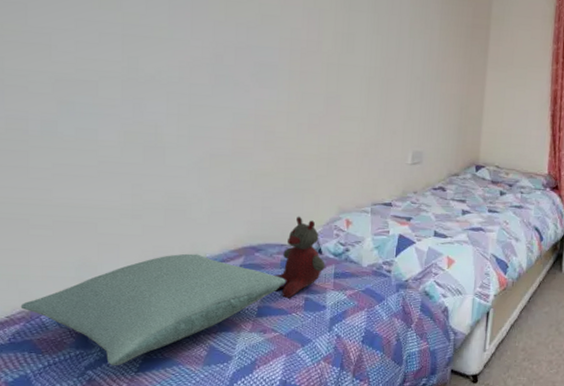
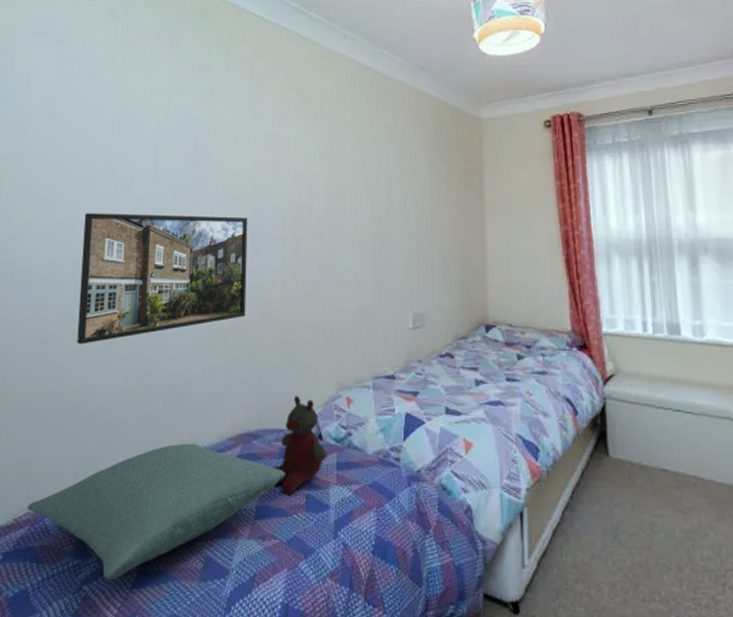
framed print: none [63,23,253,159] -> present [77,213,248,344]

